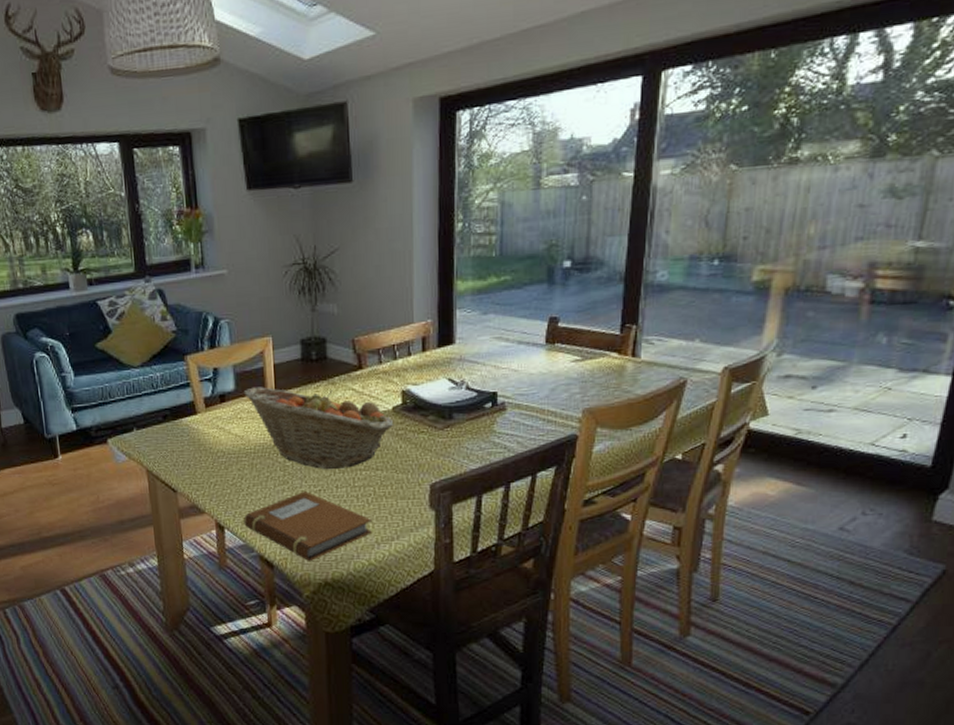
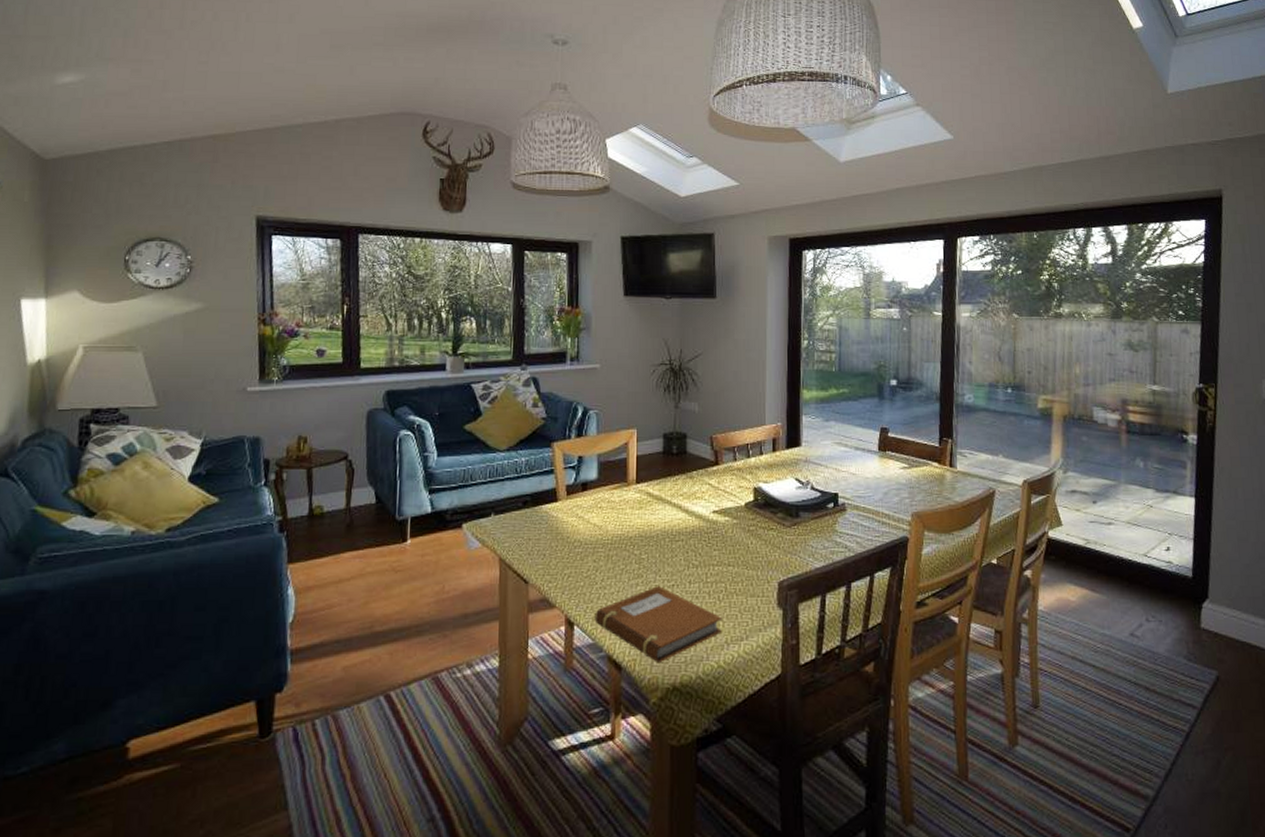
fruit basket: present [243,387,394,470] -> none [606,477,746,564]

